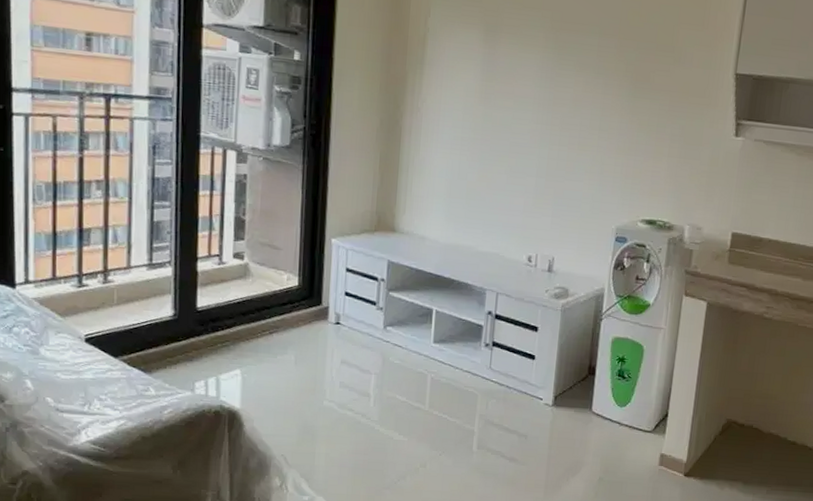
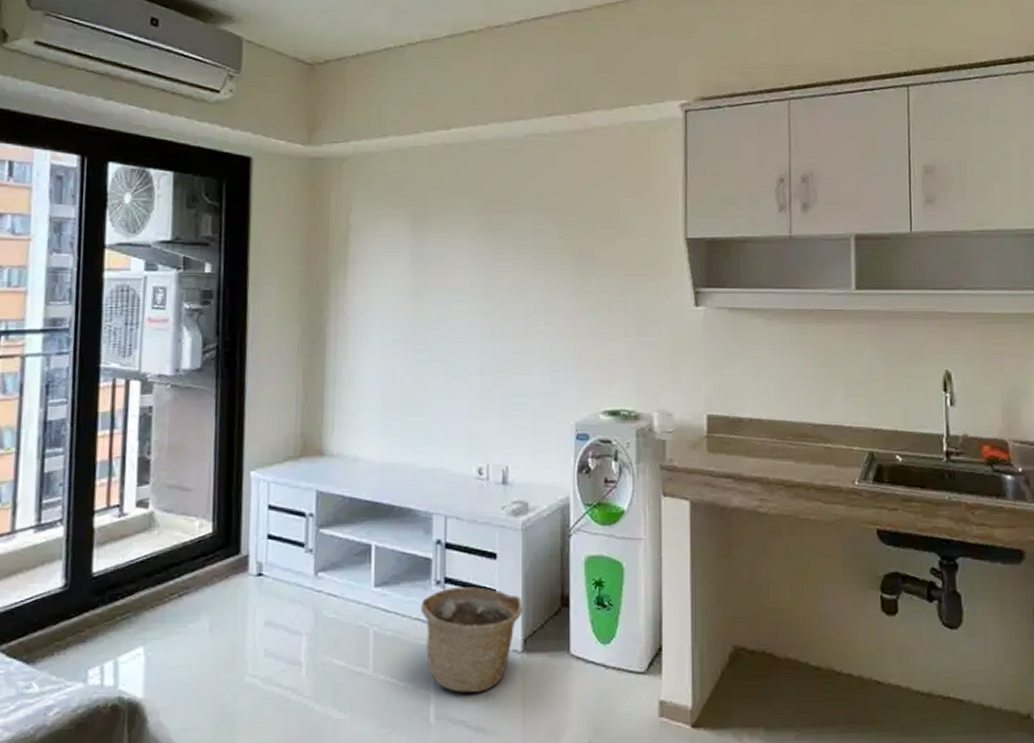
basket: none [471,350,556,432] -> present [420,587,523,693]

